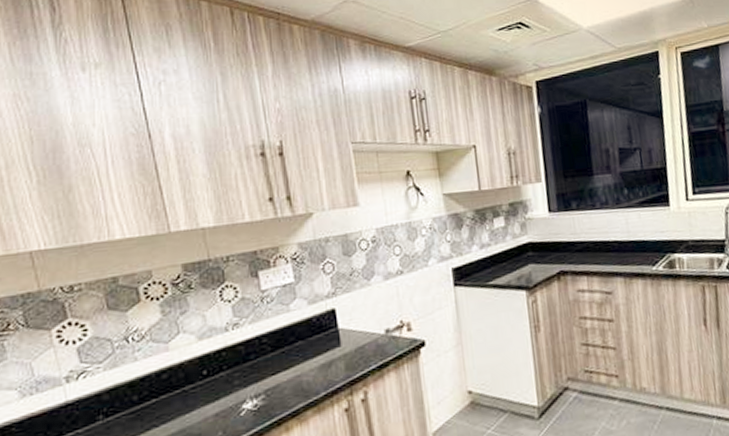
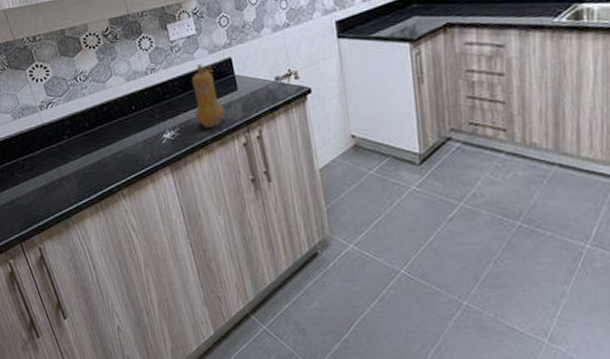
pepper mill: none [285,316,323,393] -> present [192,63,224,128]

